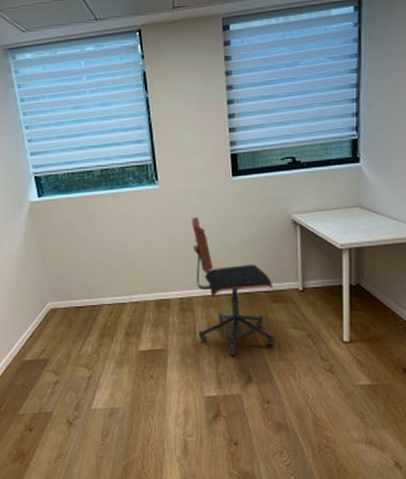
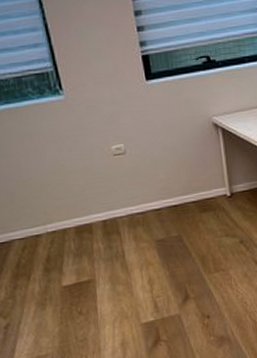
office chair: present [192,216,275,356] -> none [106,127,209,276]

